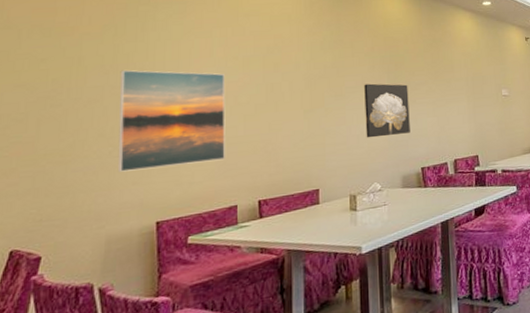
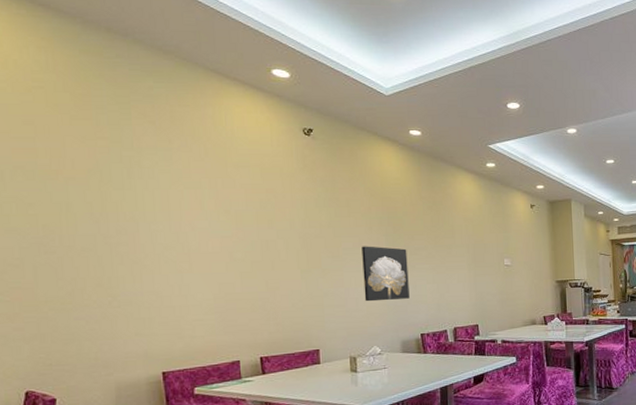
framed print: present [117,70,226,172] -> none [110,219,224,322]

